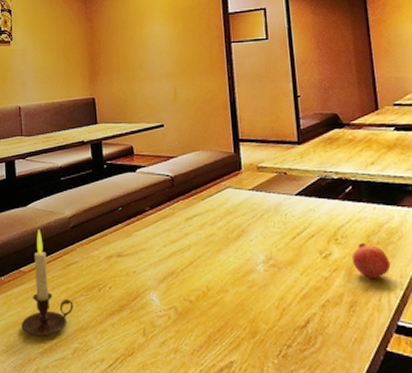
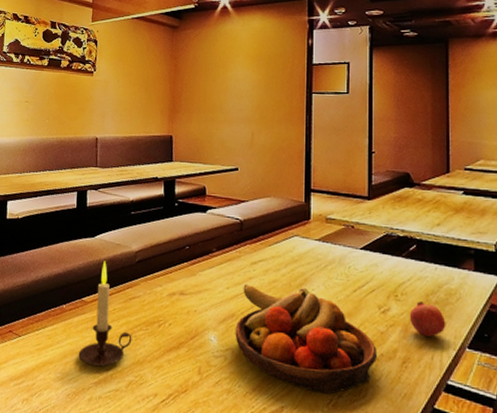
fruit bowl: none [176,240,324,346] -> present [235,284,378,395]

